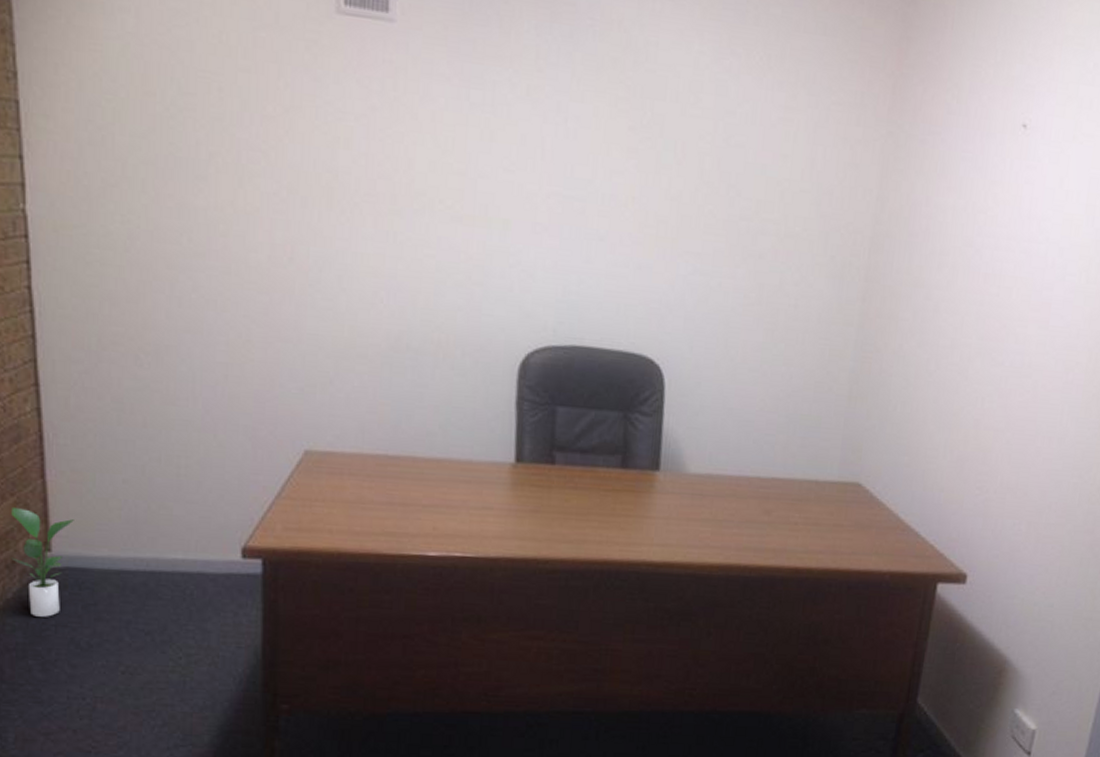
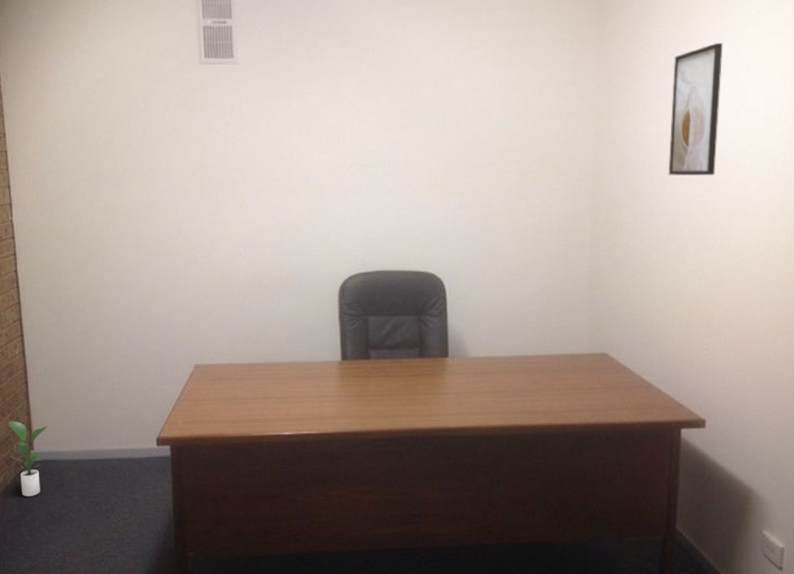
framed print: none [961,97,1049,272] -> present [668,42,723,176]

